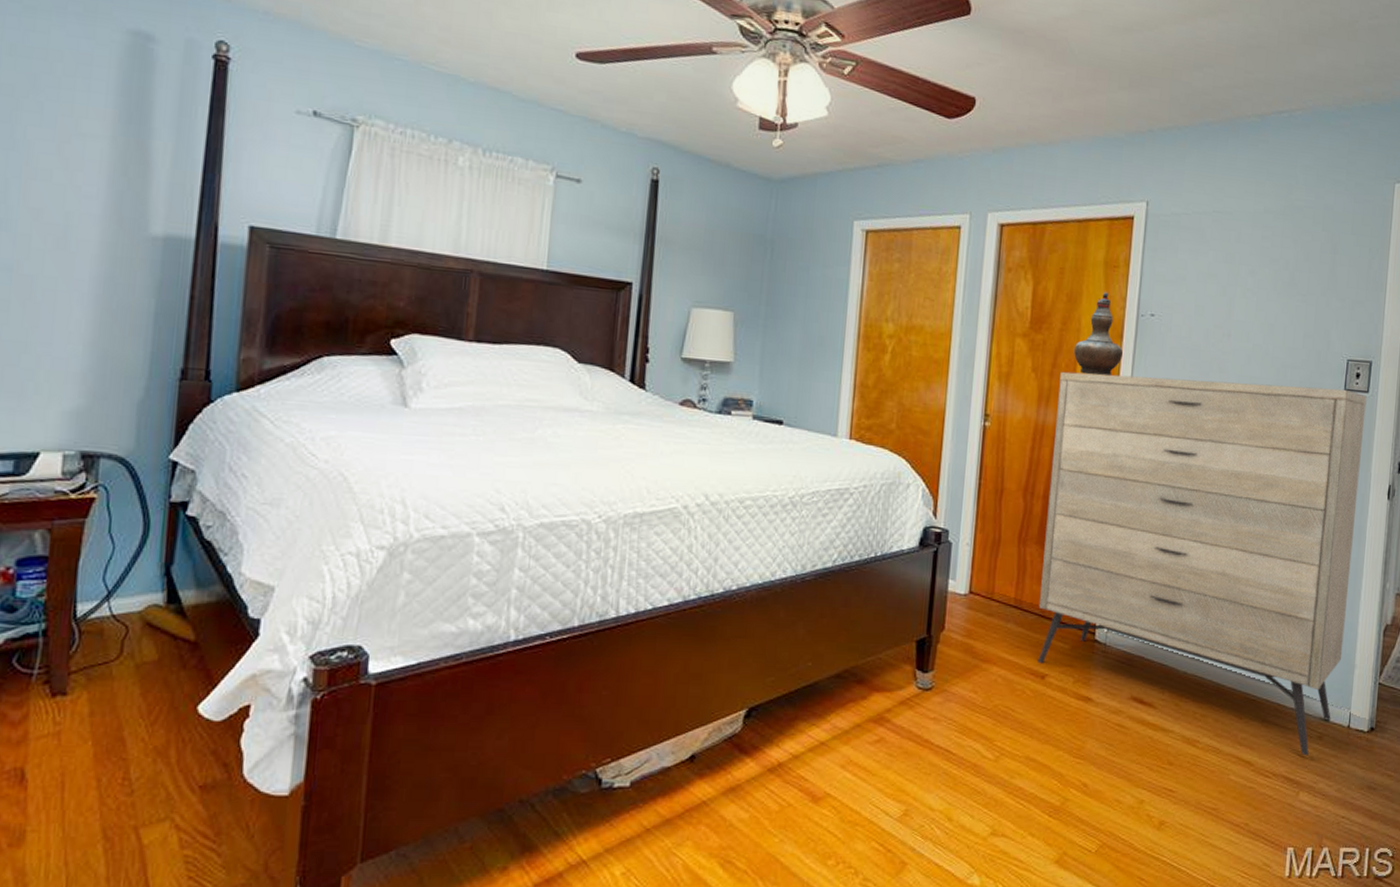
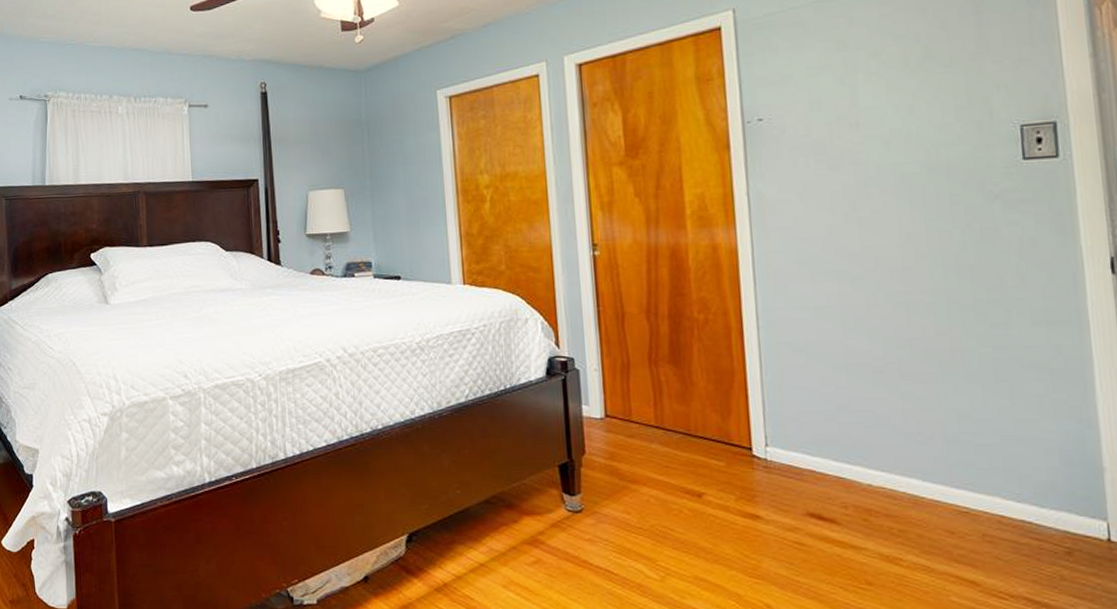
dresser: present [1038,371,1367,756] -> none [666,157,1083,575]
decorative vase: present [1074,291,1123,377] -> none [677,105,733,191]

